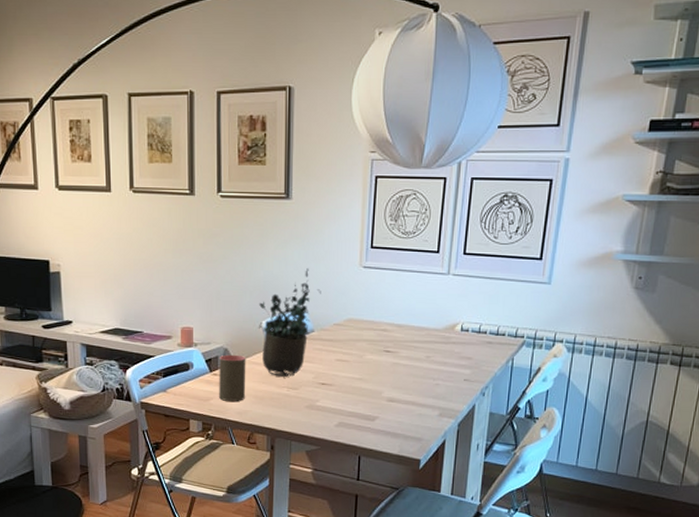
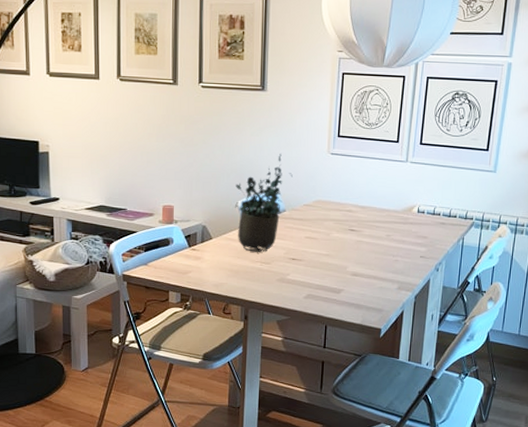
cup: present [219,354,246,401] -> none [197,231,223,275]

